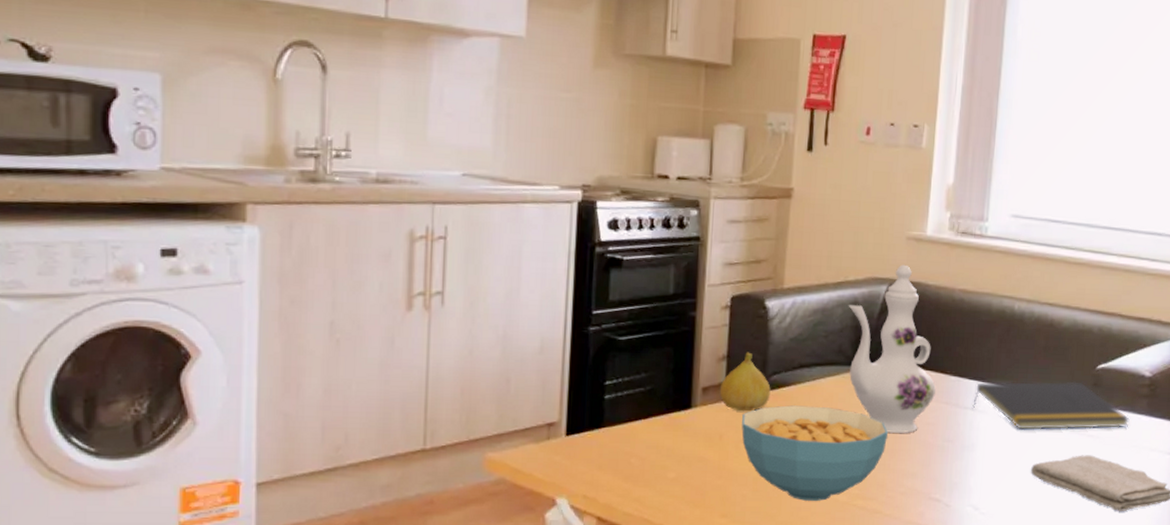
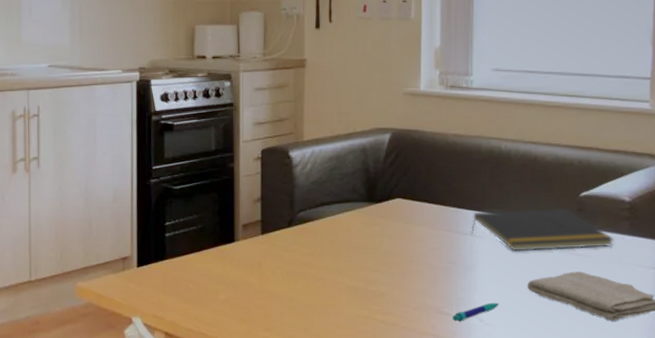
fruit: present [719,352,771,412] -> none [257,194,298,243]
cereal bowl: present [741,405,888,501] -> none [277,237,399,316]
ewer: present [848,264,936,433] -> none [358,116,438,257]
pen: none [944,488,998,511] -> present [453,302,499,322]

